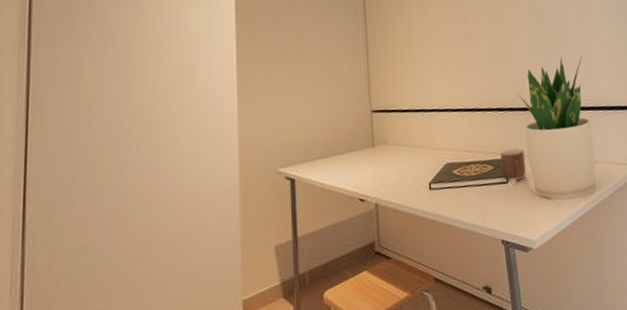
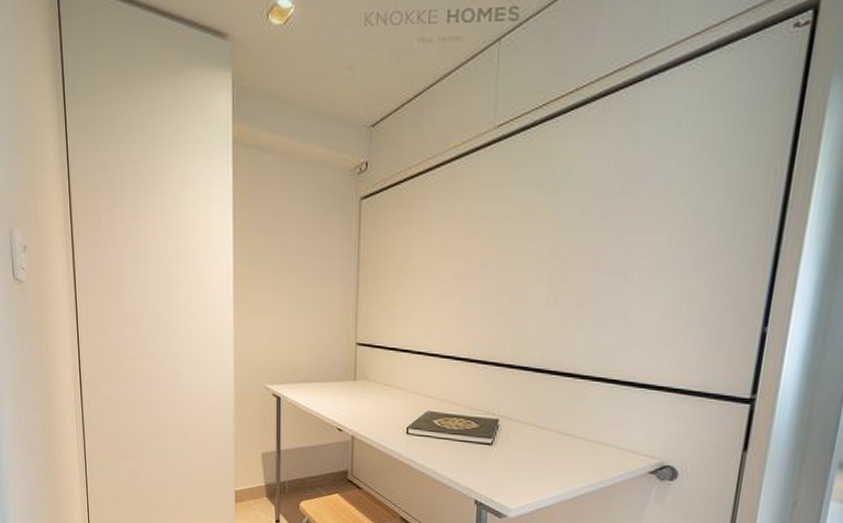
mug: present [500,148,526,181] -> none [487,409,517,445]
planter: present [518,56,597,200] -> none [521,313,617,478]

